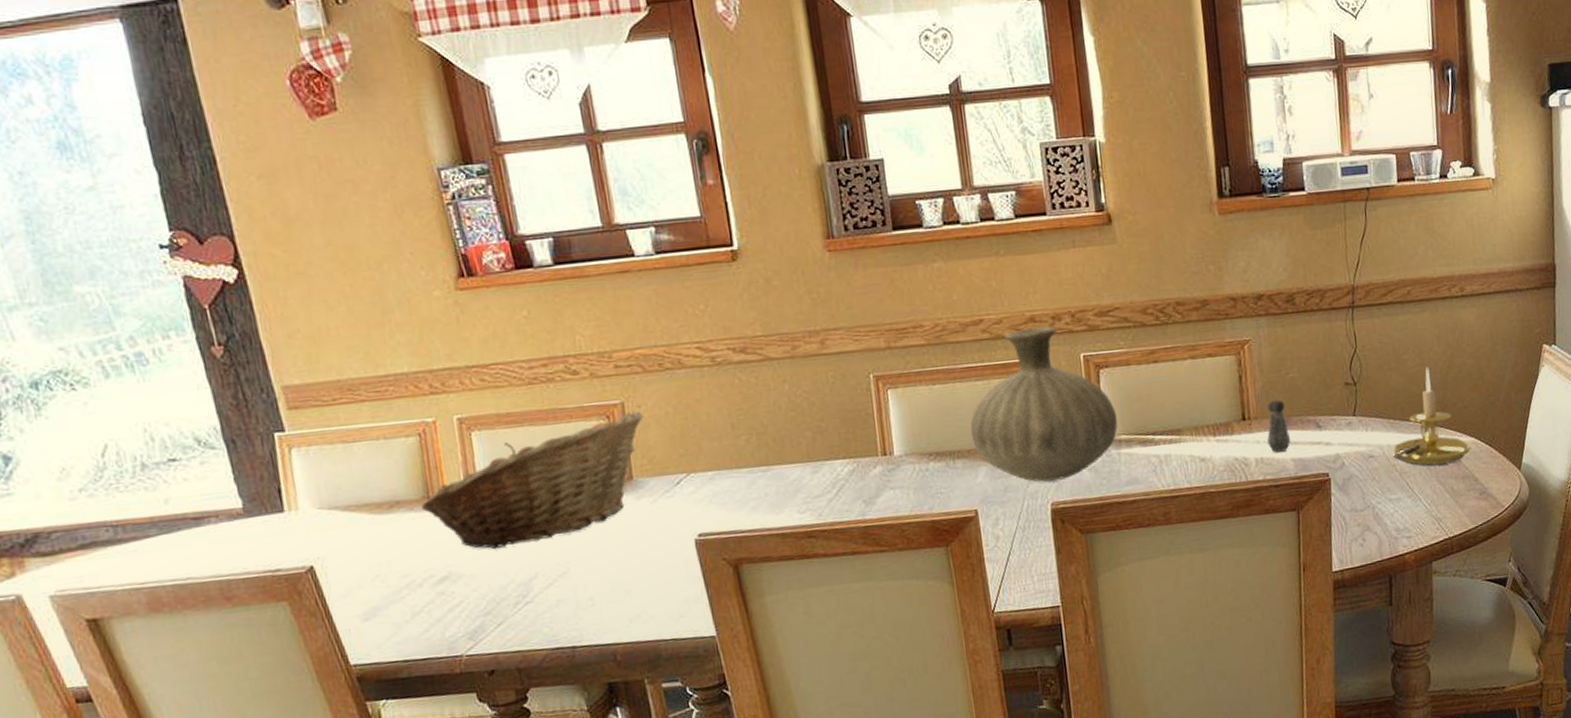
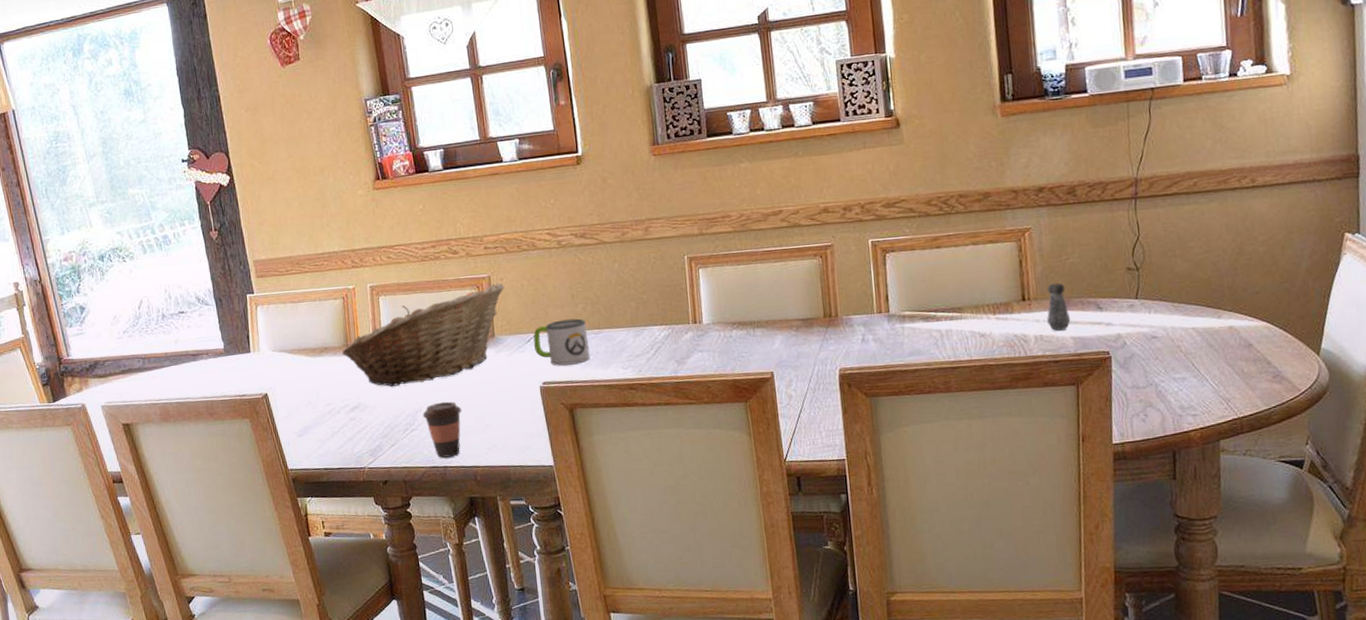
coffee cup: none [539,563,594,636] -> present [422,401,462,458]
mug: none [684,453,758,513] -> present [533,318,590,366]
vase: present [970,326,1118,482] -> none [769,216,902,350]
candle holder: present [1393,366,1472,465] -> none [1177,253,1264,348]

